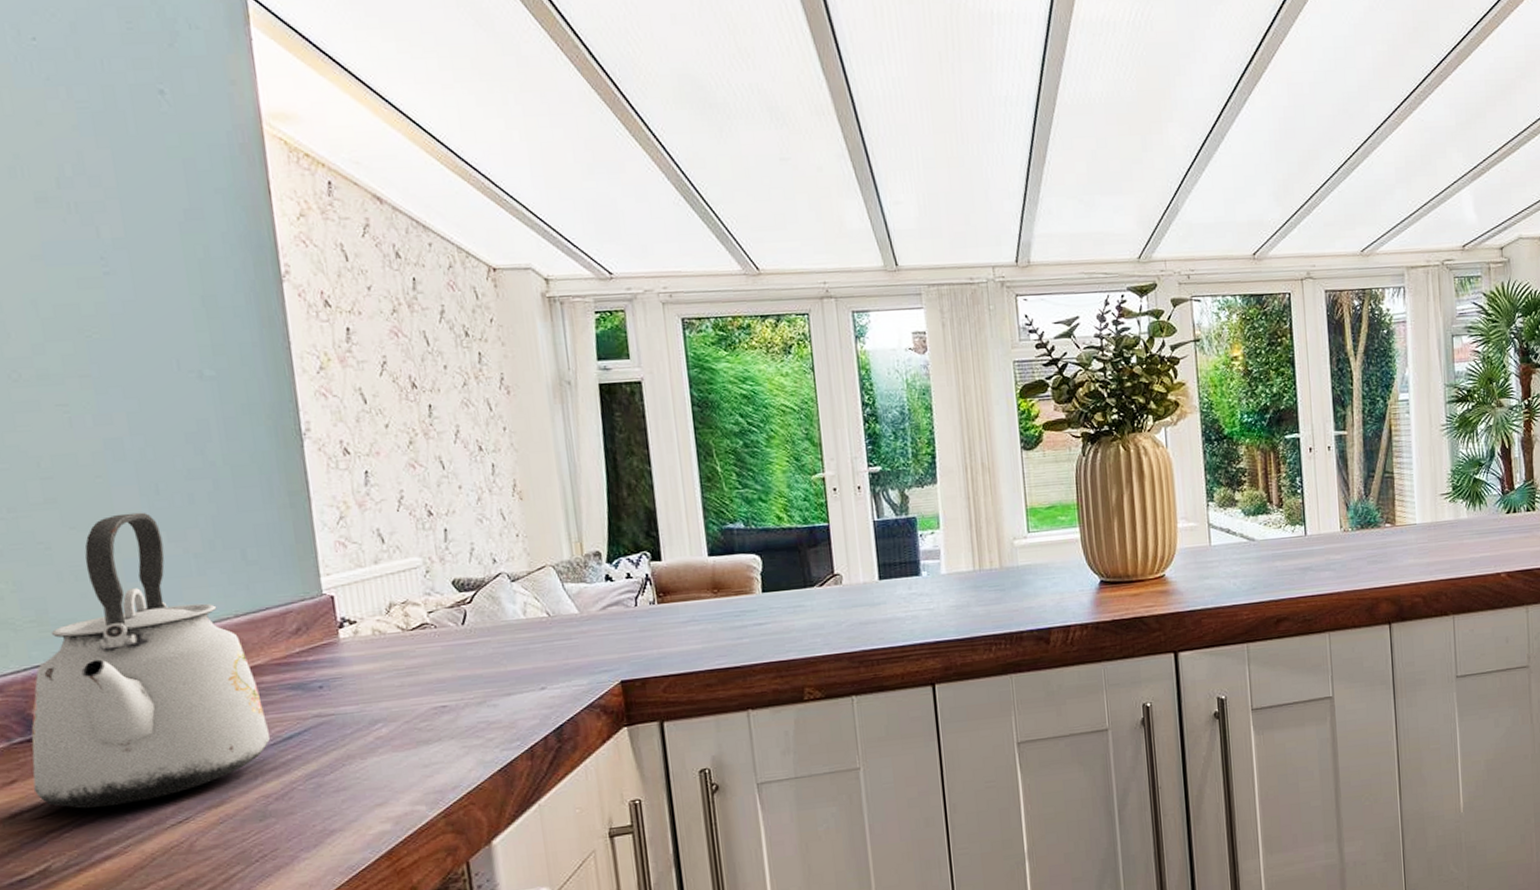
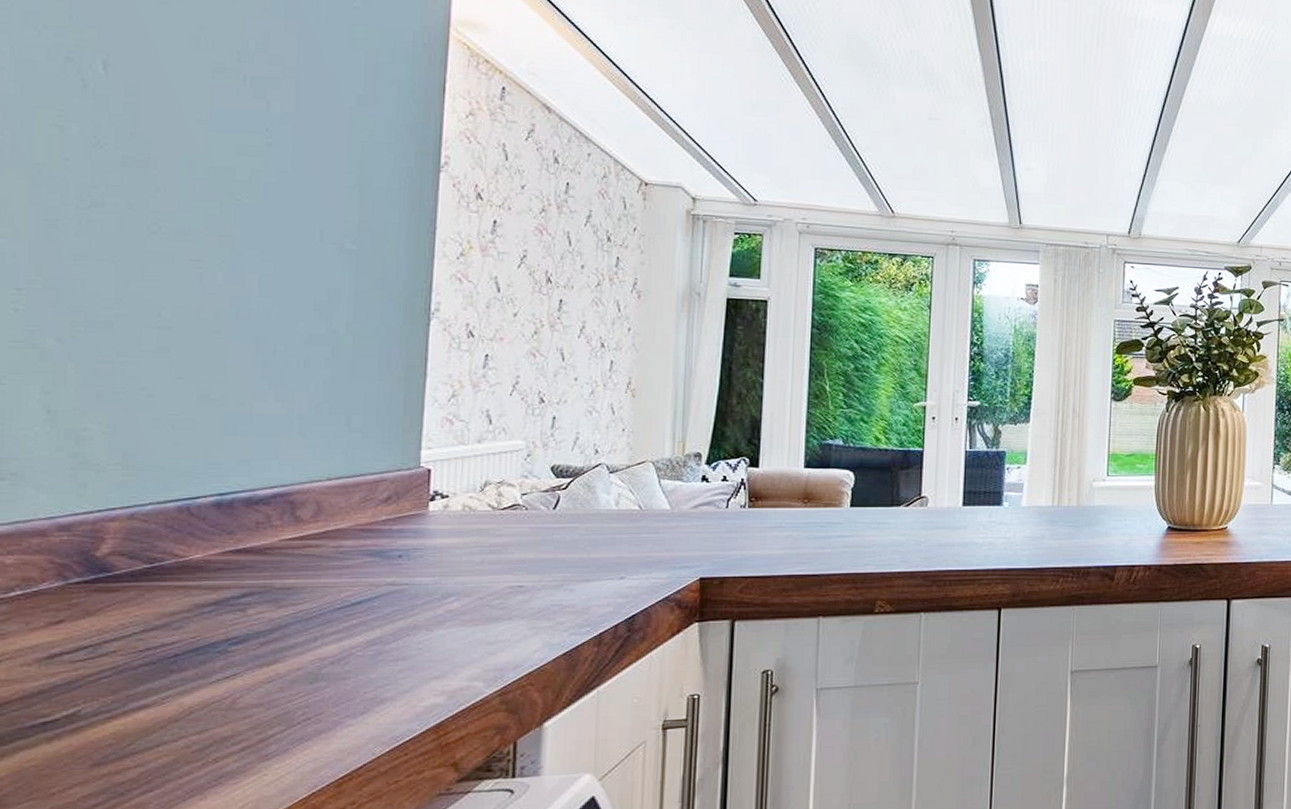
kettle: present [31,512,271,809] -> none [81,369,339,656]

